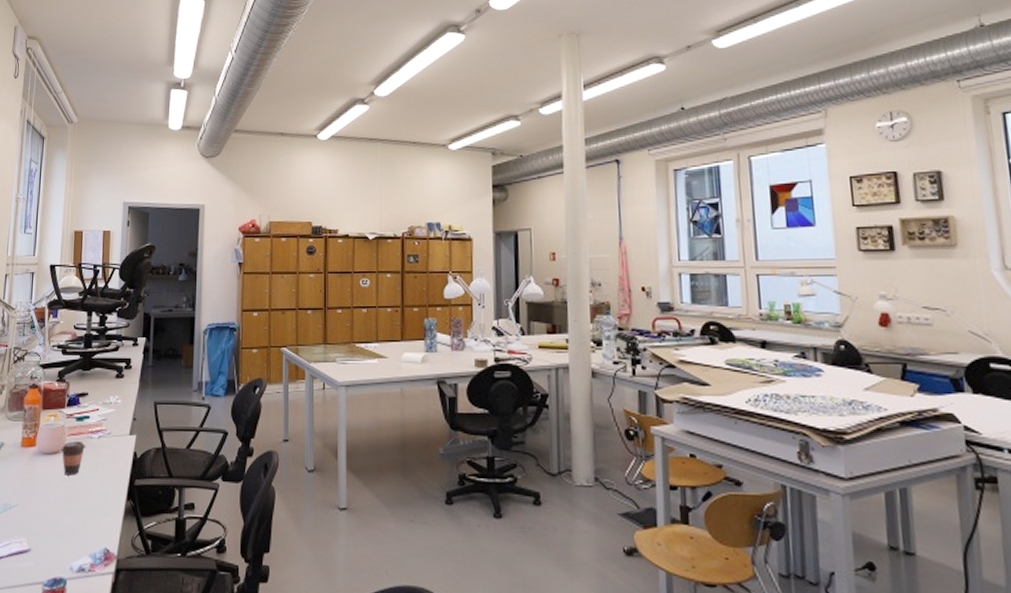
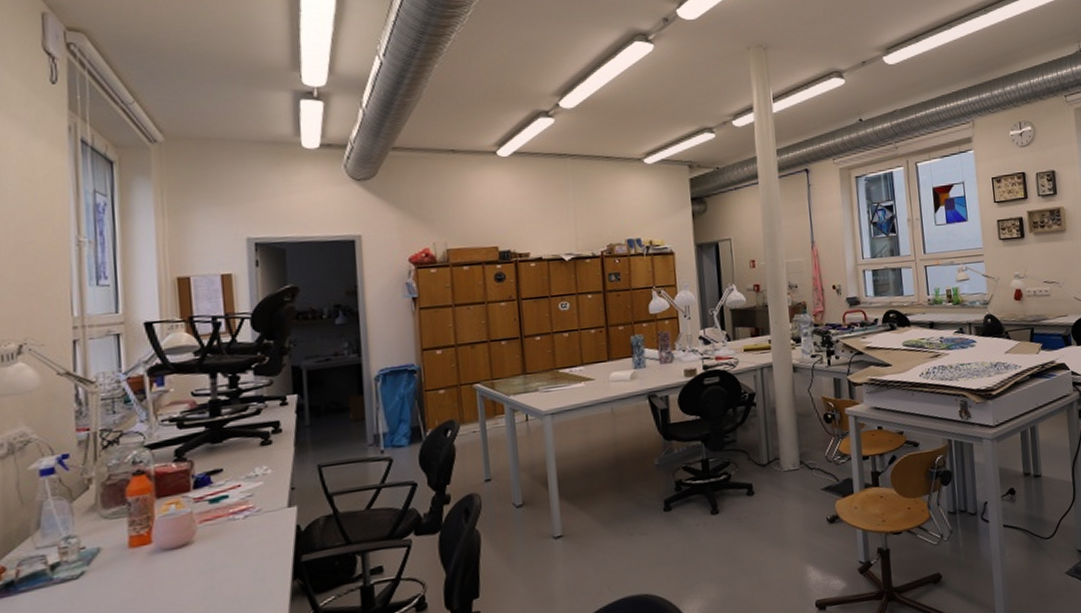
coffee cup: present [61,441,86,476] -> none [191,526,228,569]

